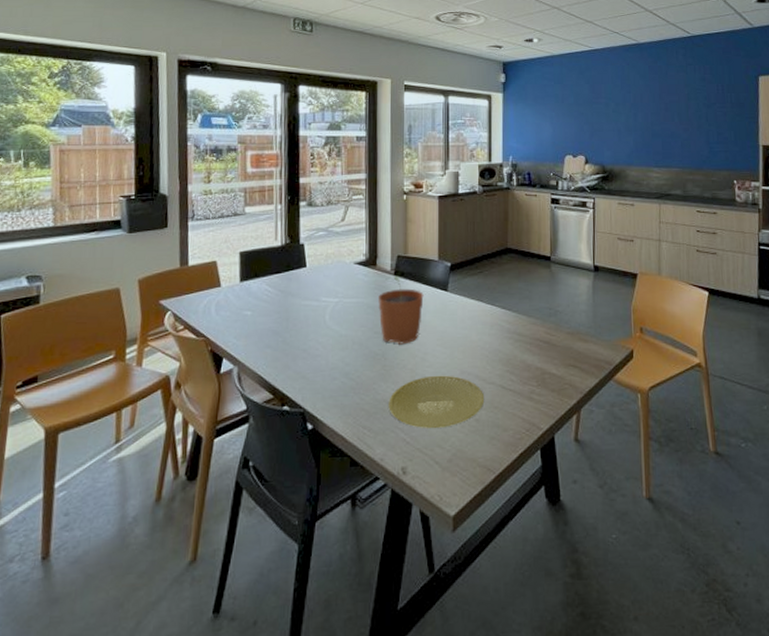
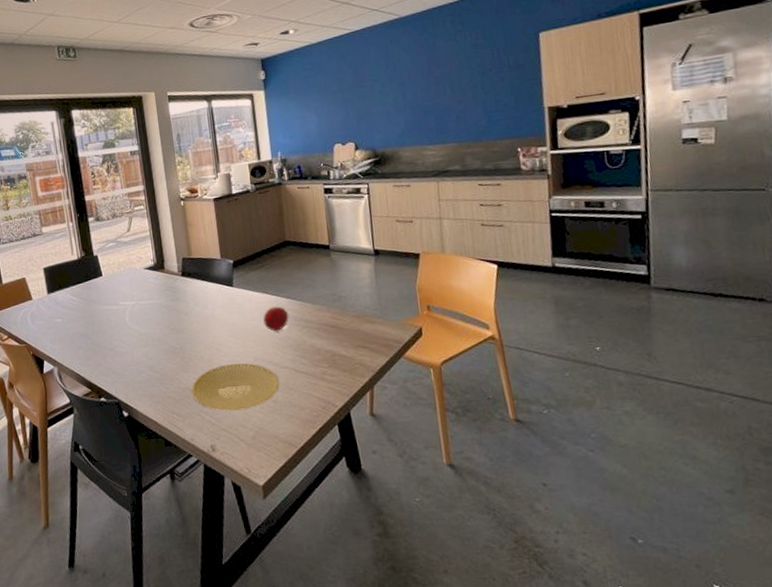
plant pot: present [378,277,424,345] -> none [170,277,212,338]
fruit: none [475,316,502,343] -> present [263,306,289,331]

